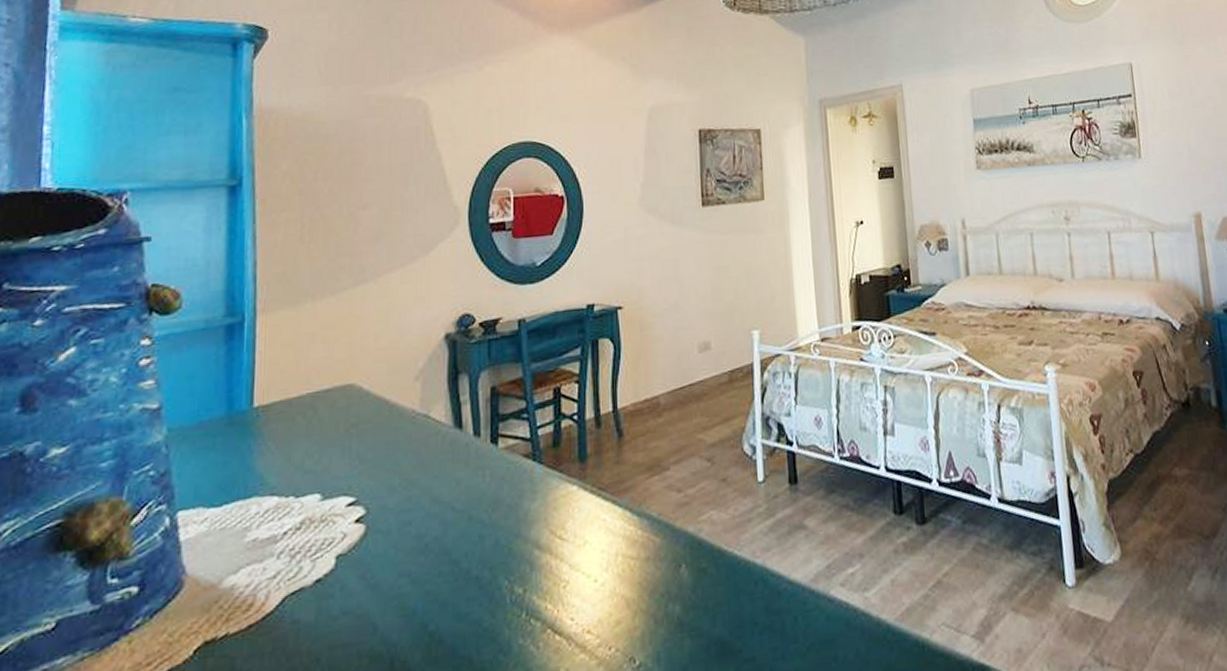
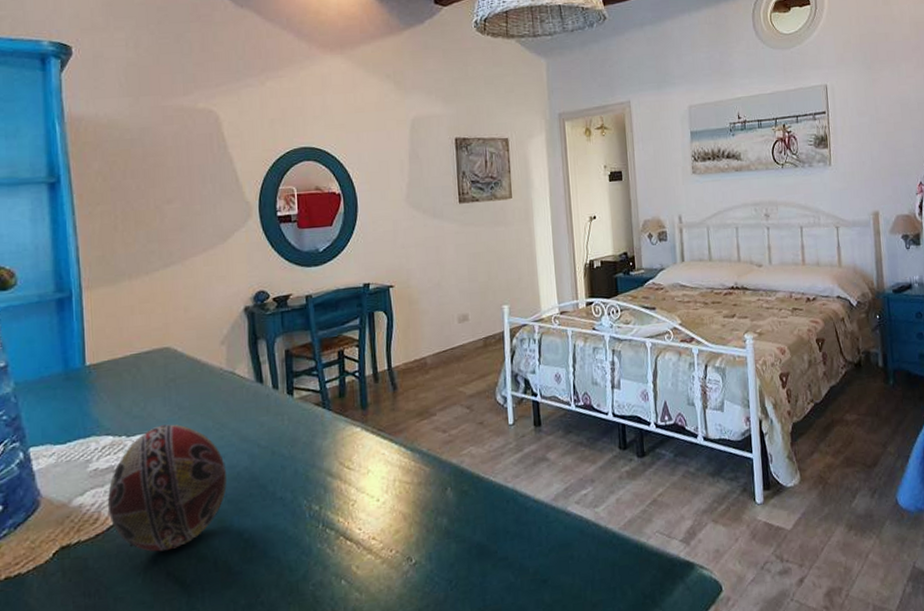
decorative egg: none [265,481,412,649] -> present [107,424,227,552]

